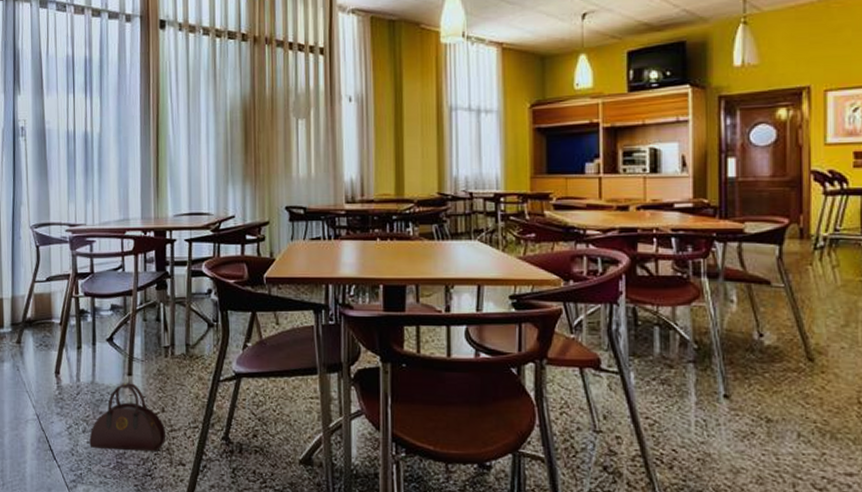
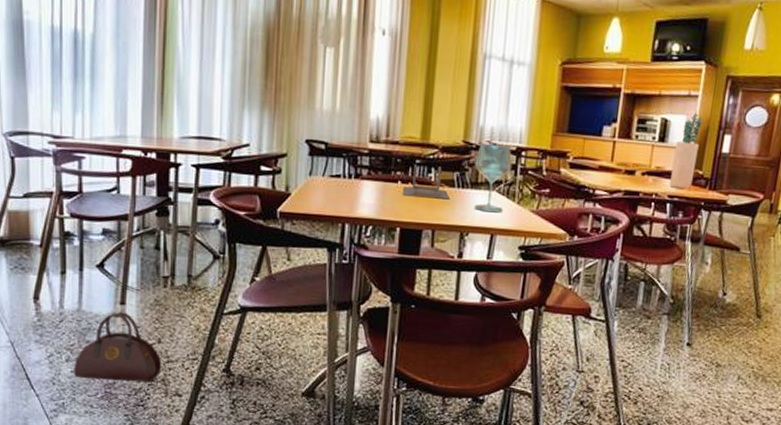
napkin holder: none [382,221,430,253] -> present [402,165,449,200]
wine glass: none [452,192,492,262] -> present [473,143,513,213]
vase: none [670,135,699,221] -> present [670,110,703,190]

